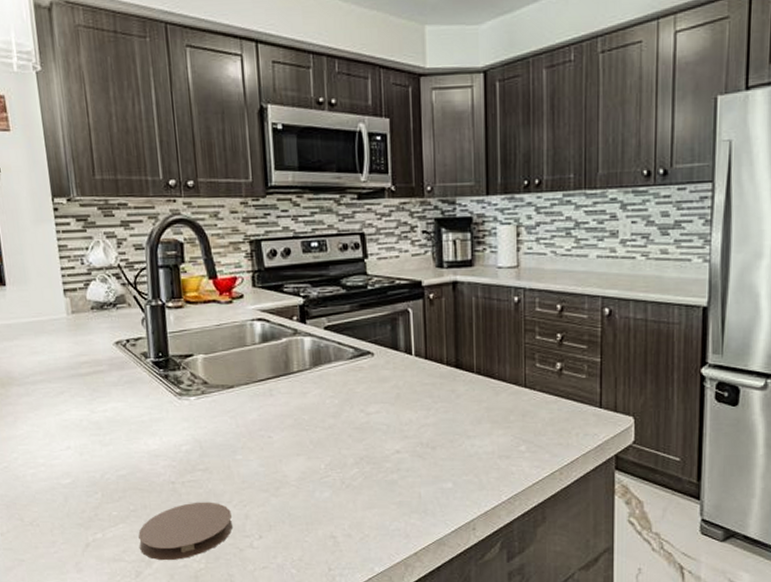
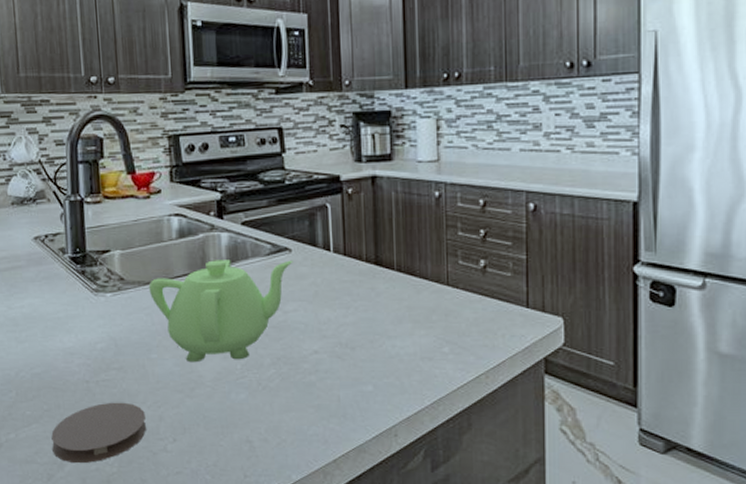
teapot: none [232,363,376,463] -> present [148,260,293,363]

